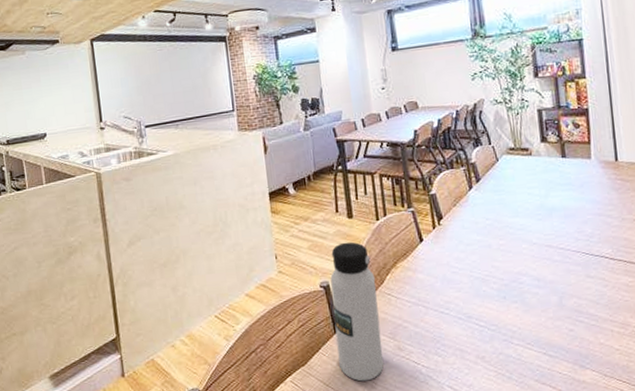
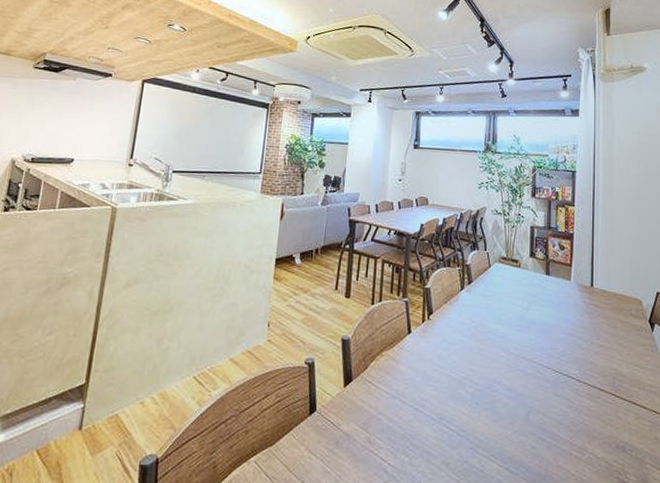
water bottle: present [330,241,384,382] -> none [307,321,360,473]

